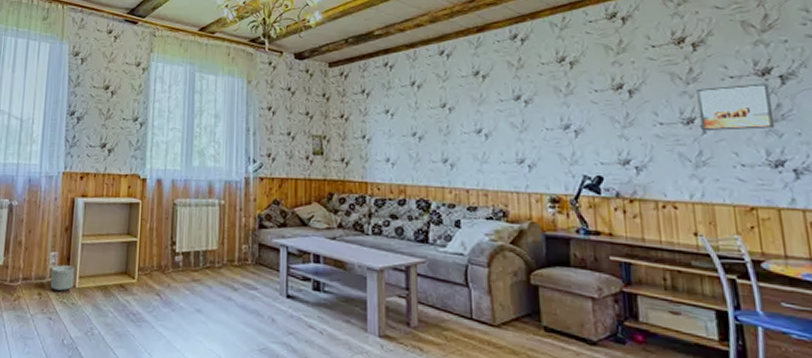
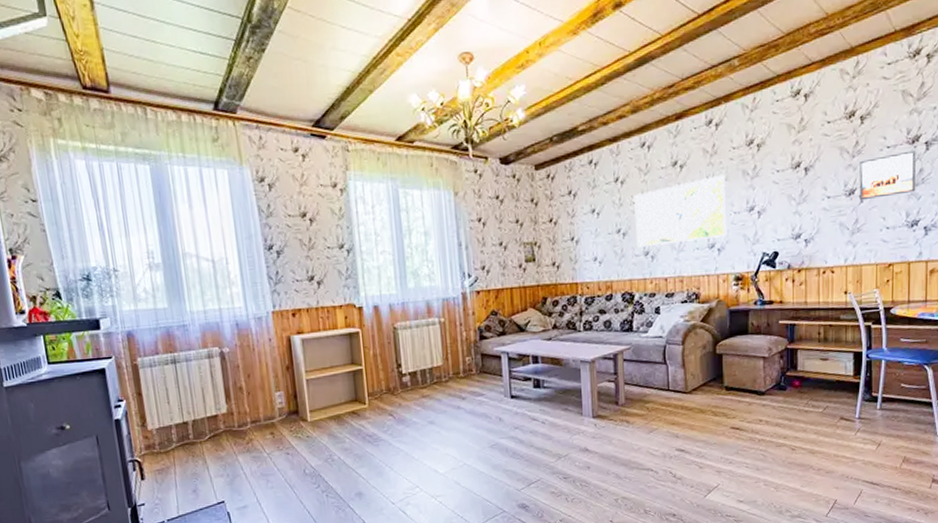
planter: present [50,265,75,292] -> none [279,402,306,428]
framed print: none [431,88,539,154] -> present [634,174,727,248]

